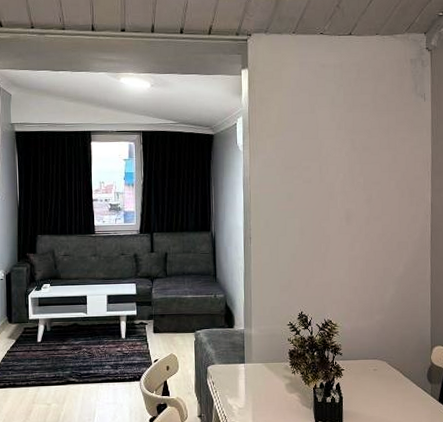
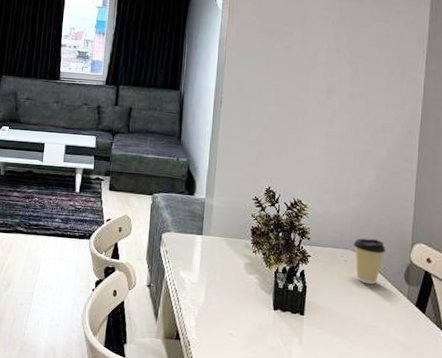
coffee cup: none [380,347,410,388] -> present [353,238,386,285]

